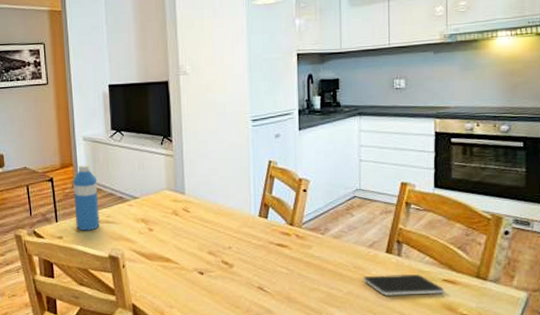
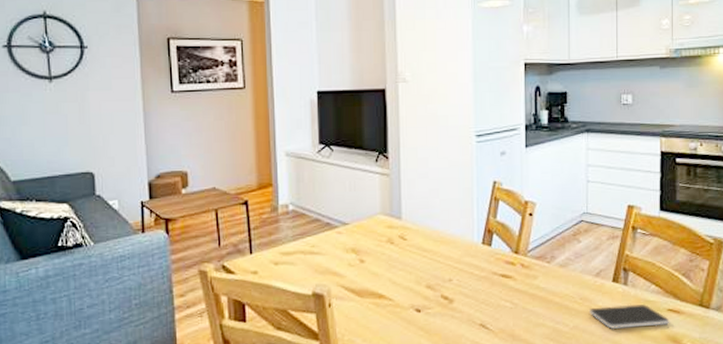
water bottle: present [73,164,100,231] -> none [272,184,303,264]

